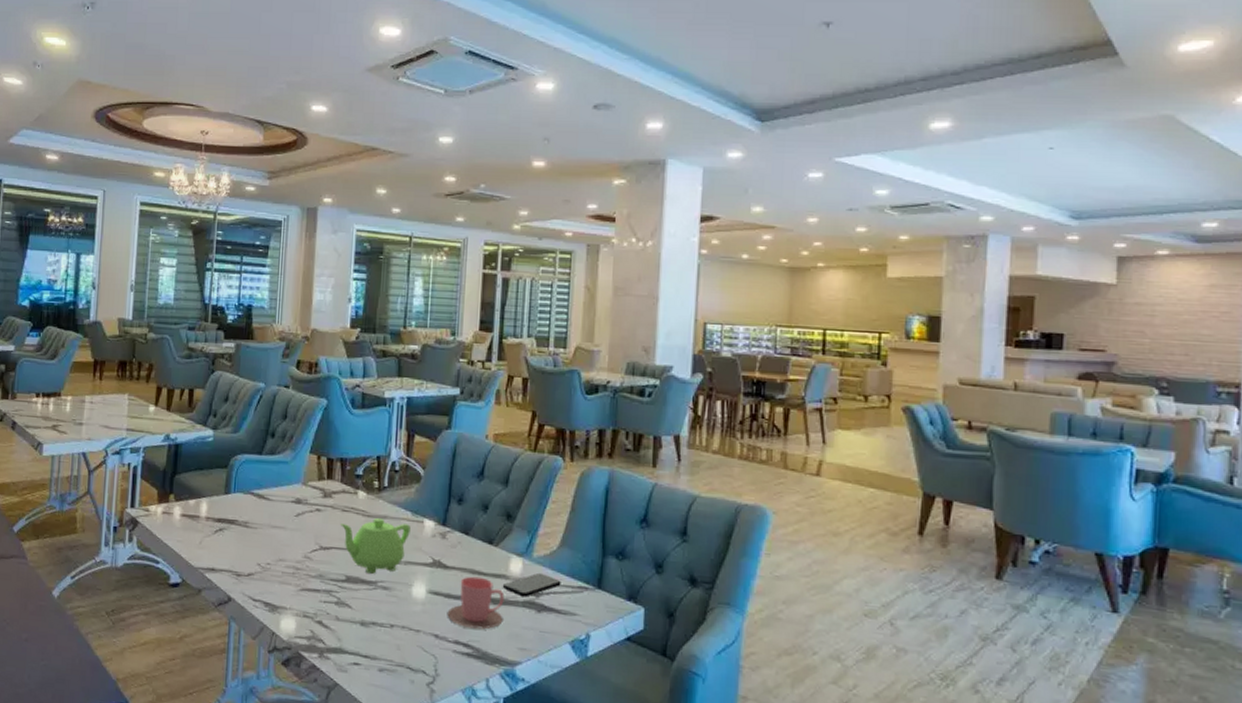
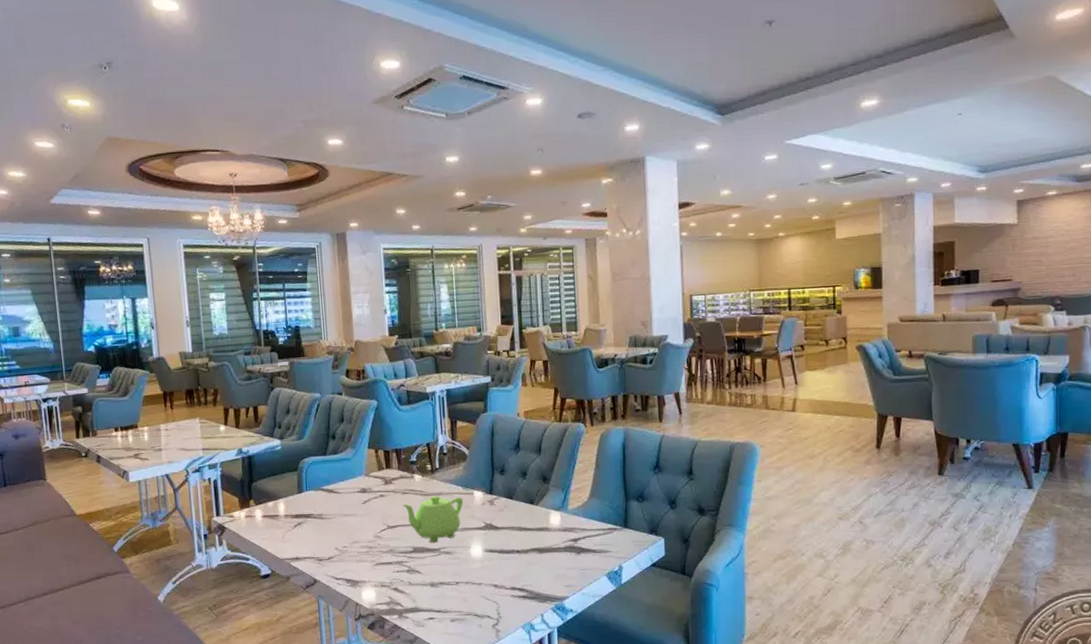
cup: present [447,576,505,630] -> none [502,532,550,575]
smartphone: present [502,572,561,597] -> none [545,521,594,544]

